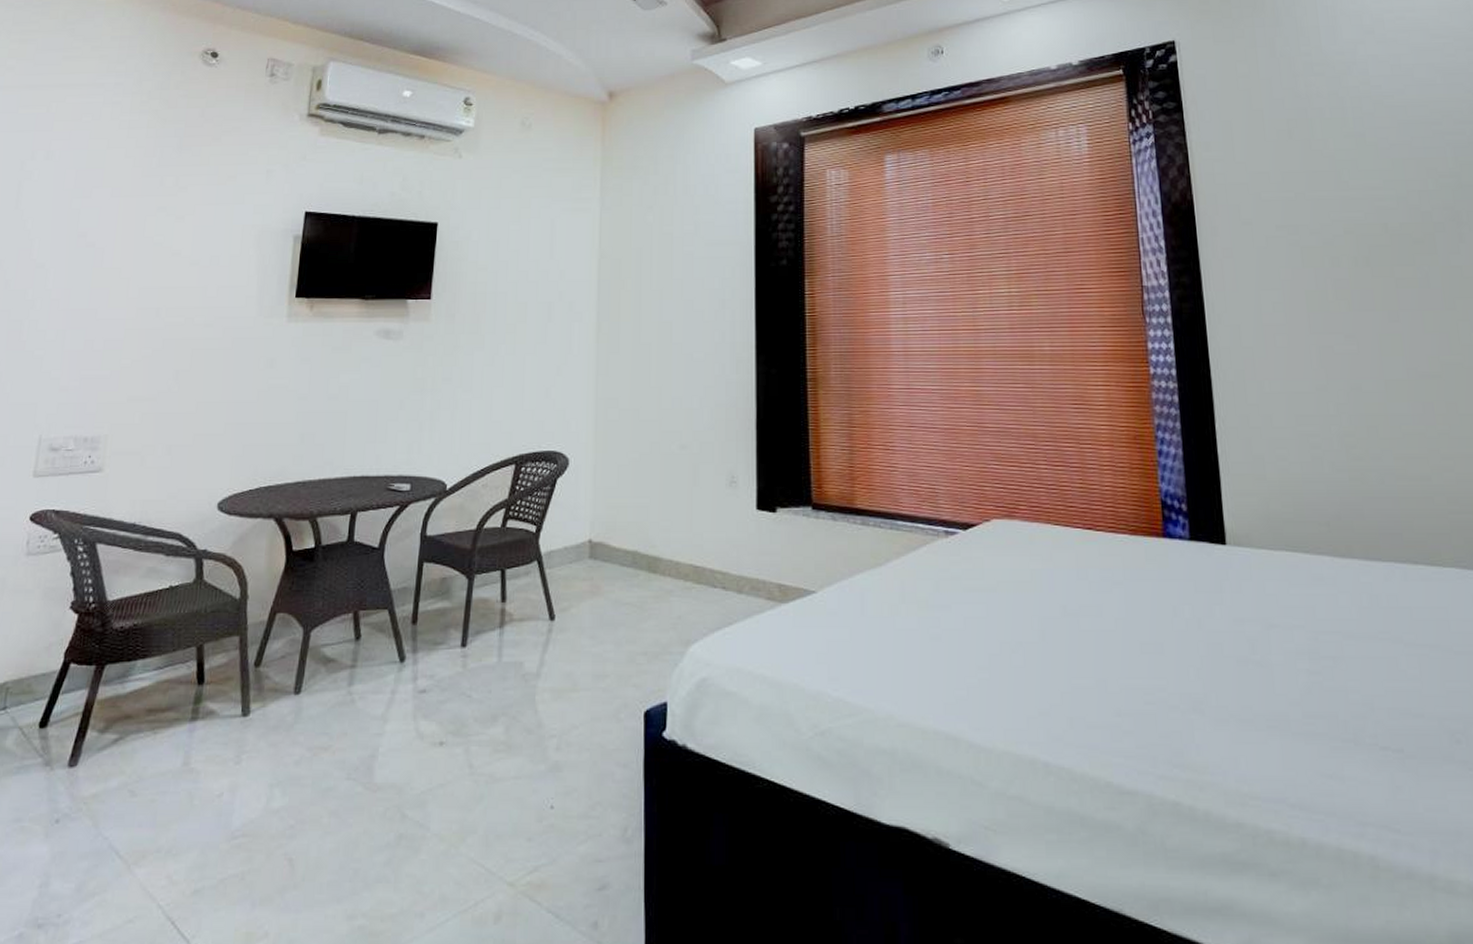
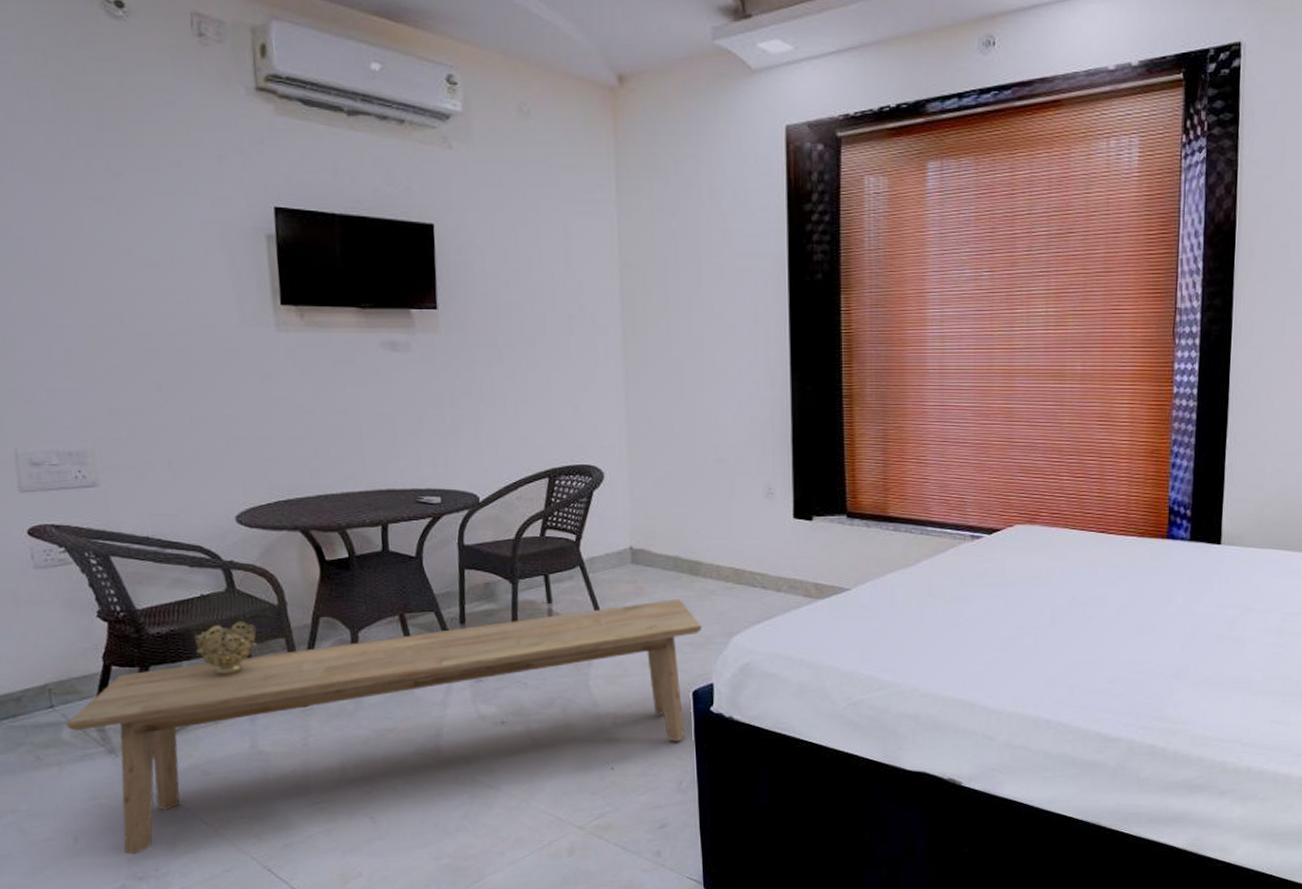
bench: none [13,600,659,895] -> present [66,599,703,855]
decorative bowl: none [153,616,216,678] -> present [193,621,258,676]

